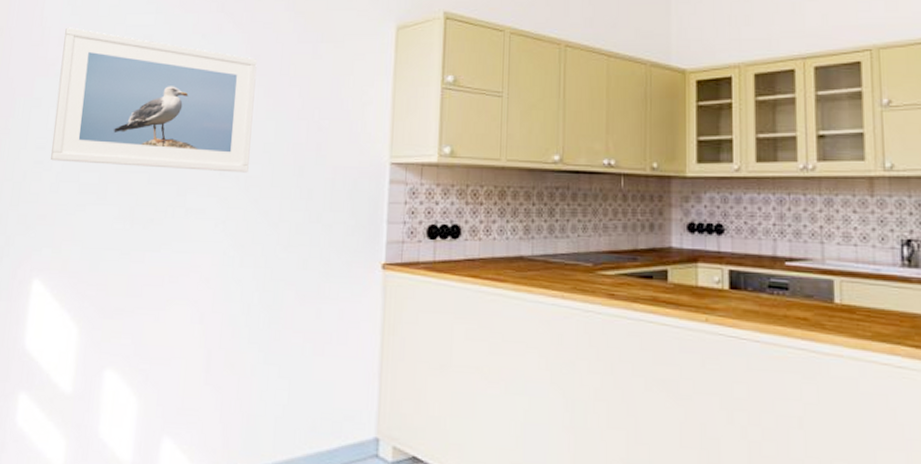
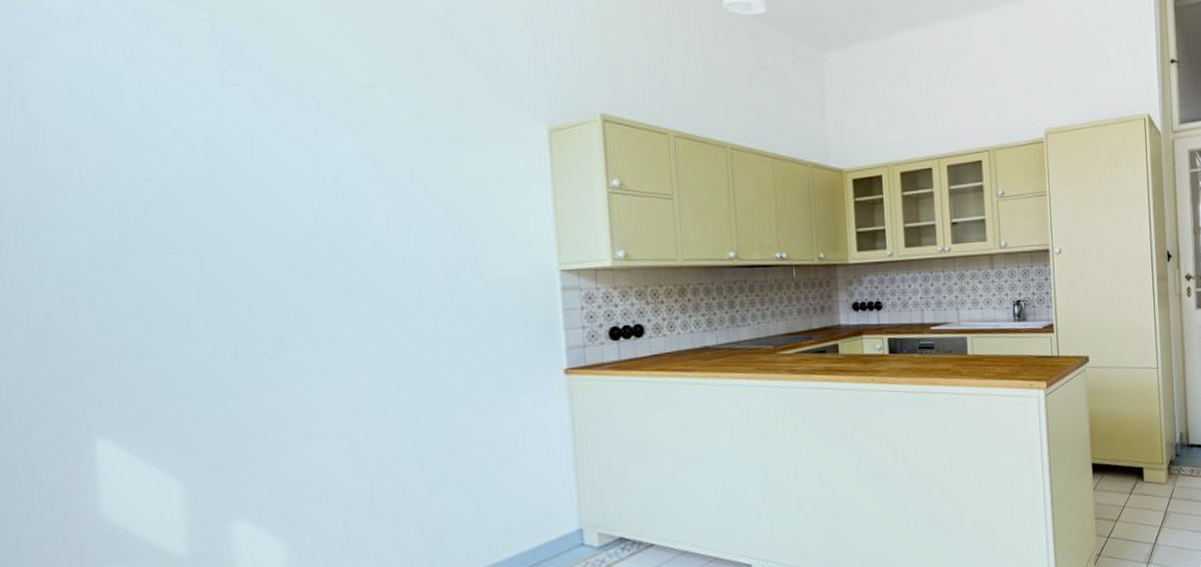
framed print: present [51,27,257,173] -> none [72,128,388,297]

